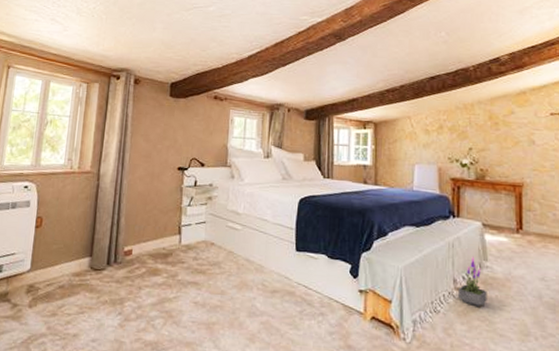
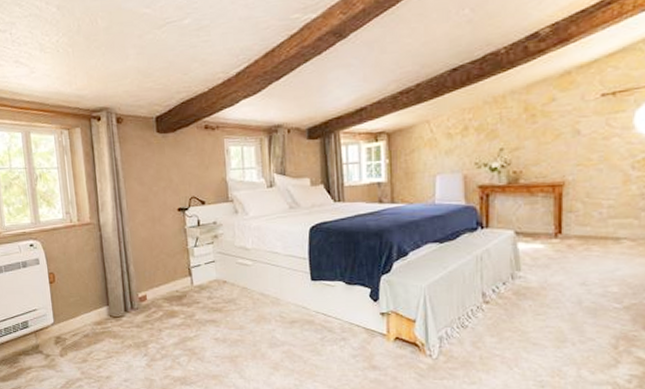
potted plant: present [458,256,487,307] -> none [488,267,520,319]

